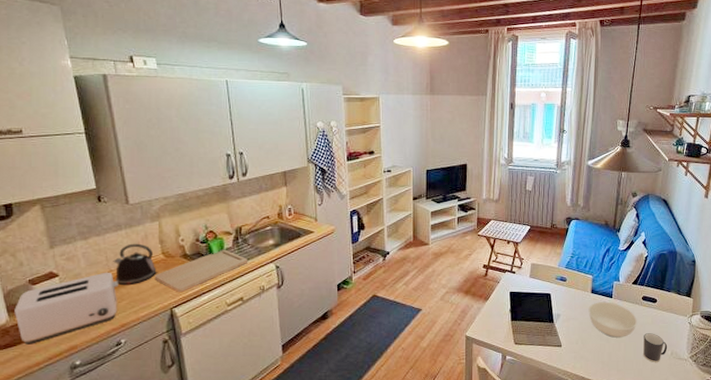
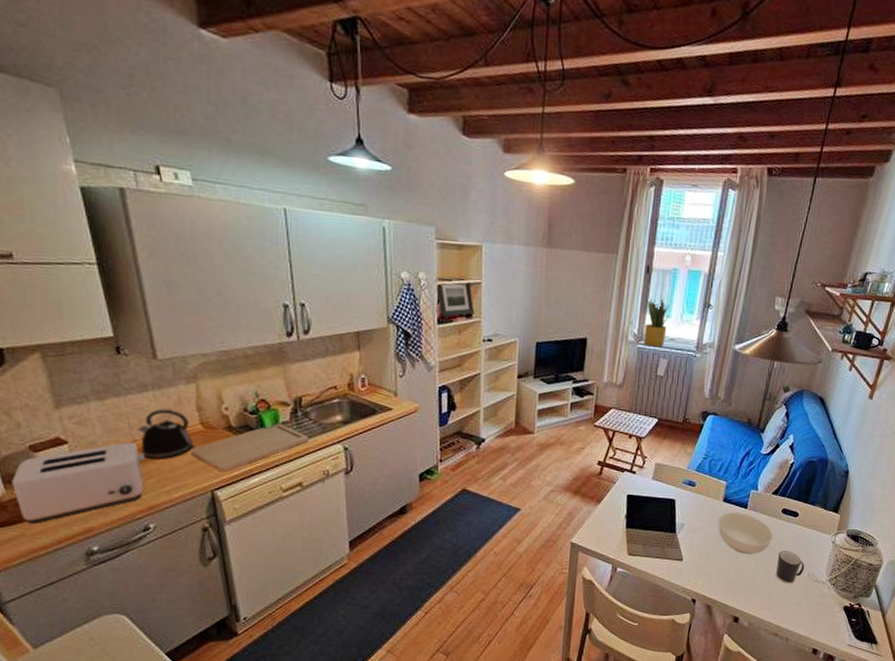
picture frame: none [344,123,375,155] -> present [435,278,474,317]
planter: none [512,126,534,167] -> present [643,297,671,348]

